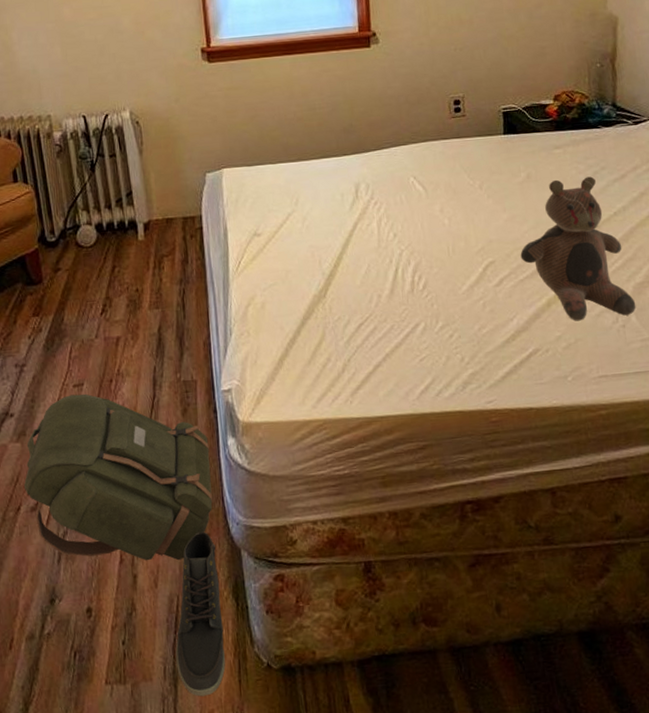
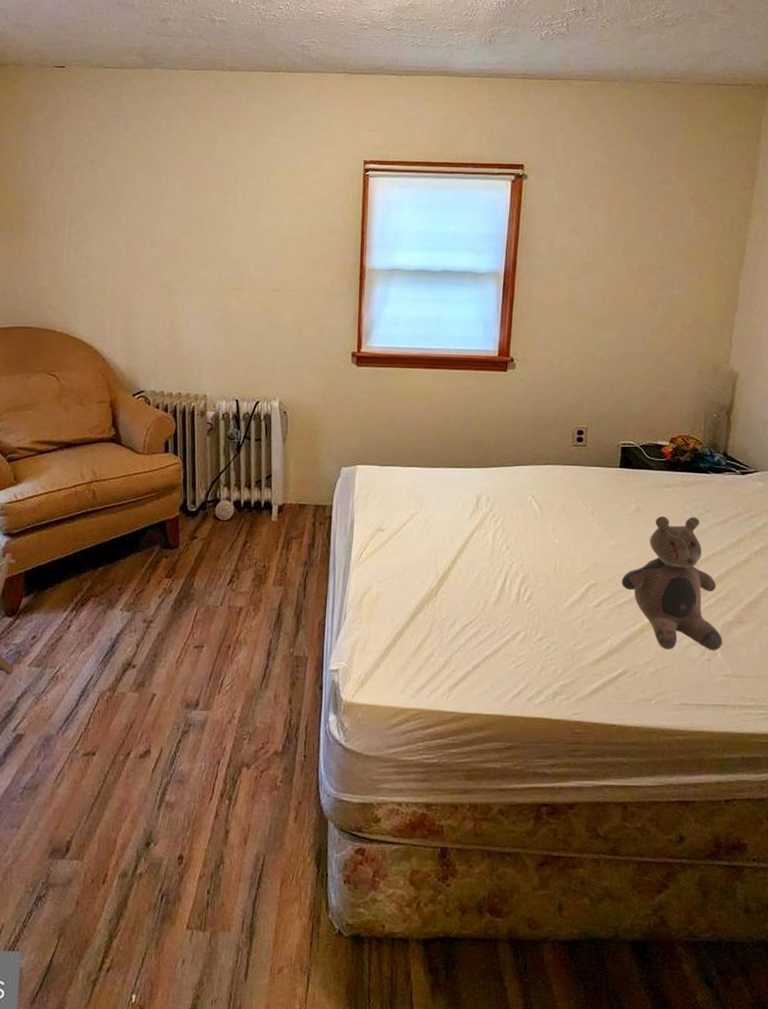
backpack: present [24,393,213,561] -> none [136,655,312,822]
sneaker: present [175,531,226,697] -> none [254,798,305,953]

